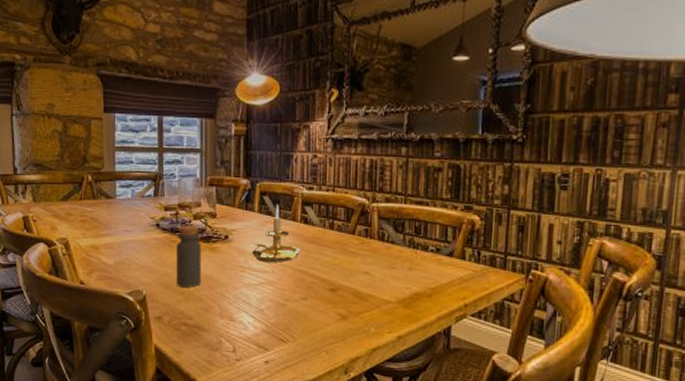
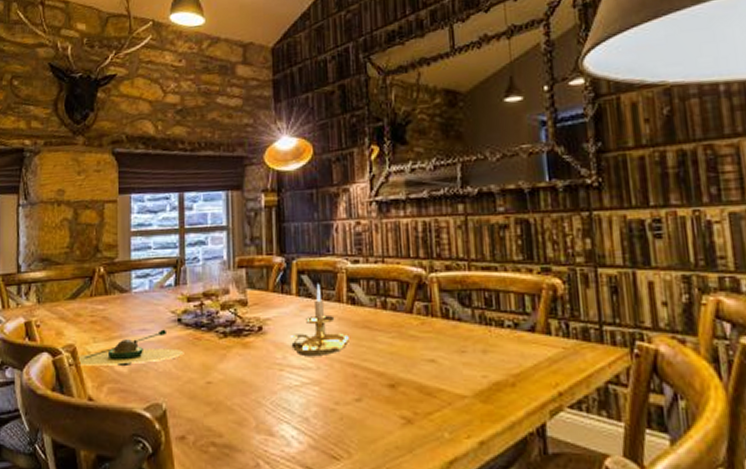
avocado: none [69,231,161,259] -> present [76,329,184,367]
bottle: present [177,225,201,288] -> none [202,317,232,396]

